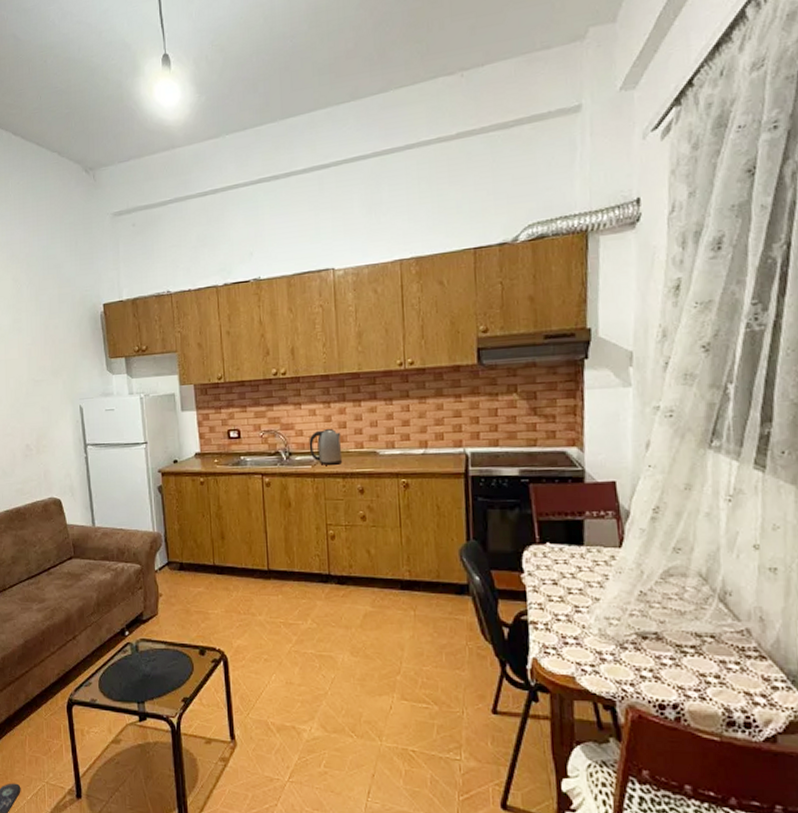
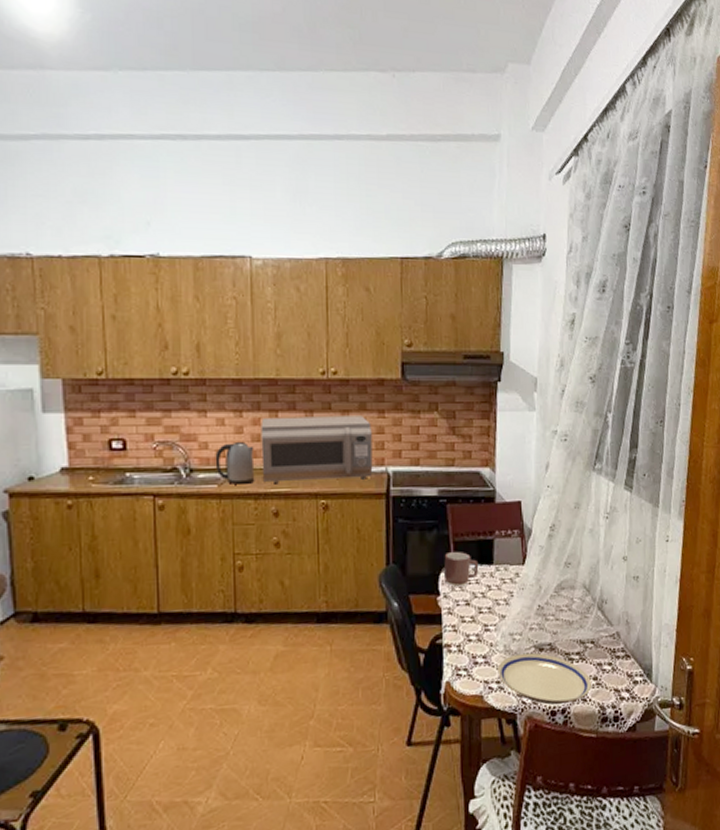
microwave: none [346,401,451,465] -> present [261,416,373,484]
mug: none [527,530,567,566] -> present [443,551,479,587]
plate: none [591,639,714,699] -> present [498,652,593,705]

